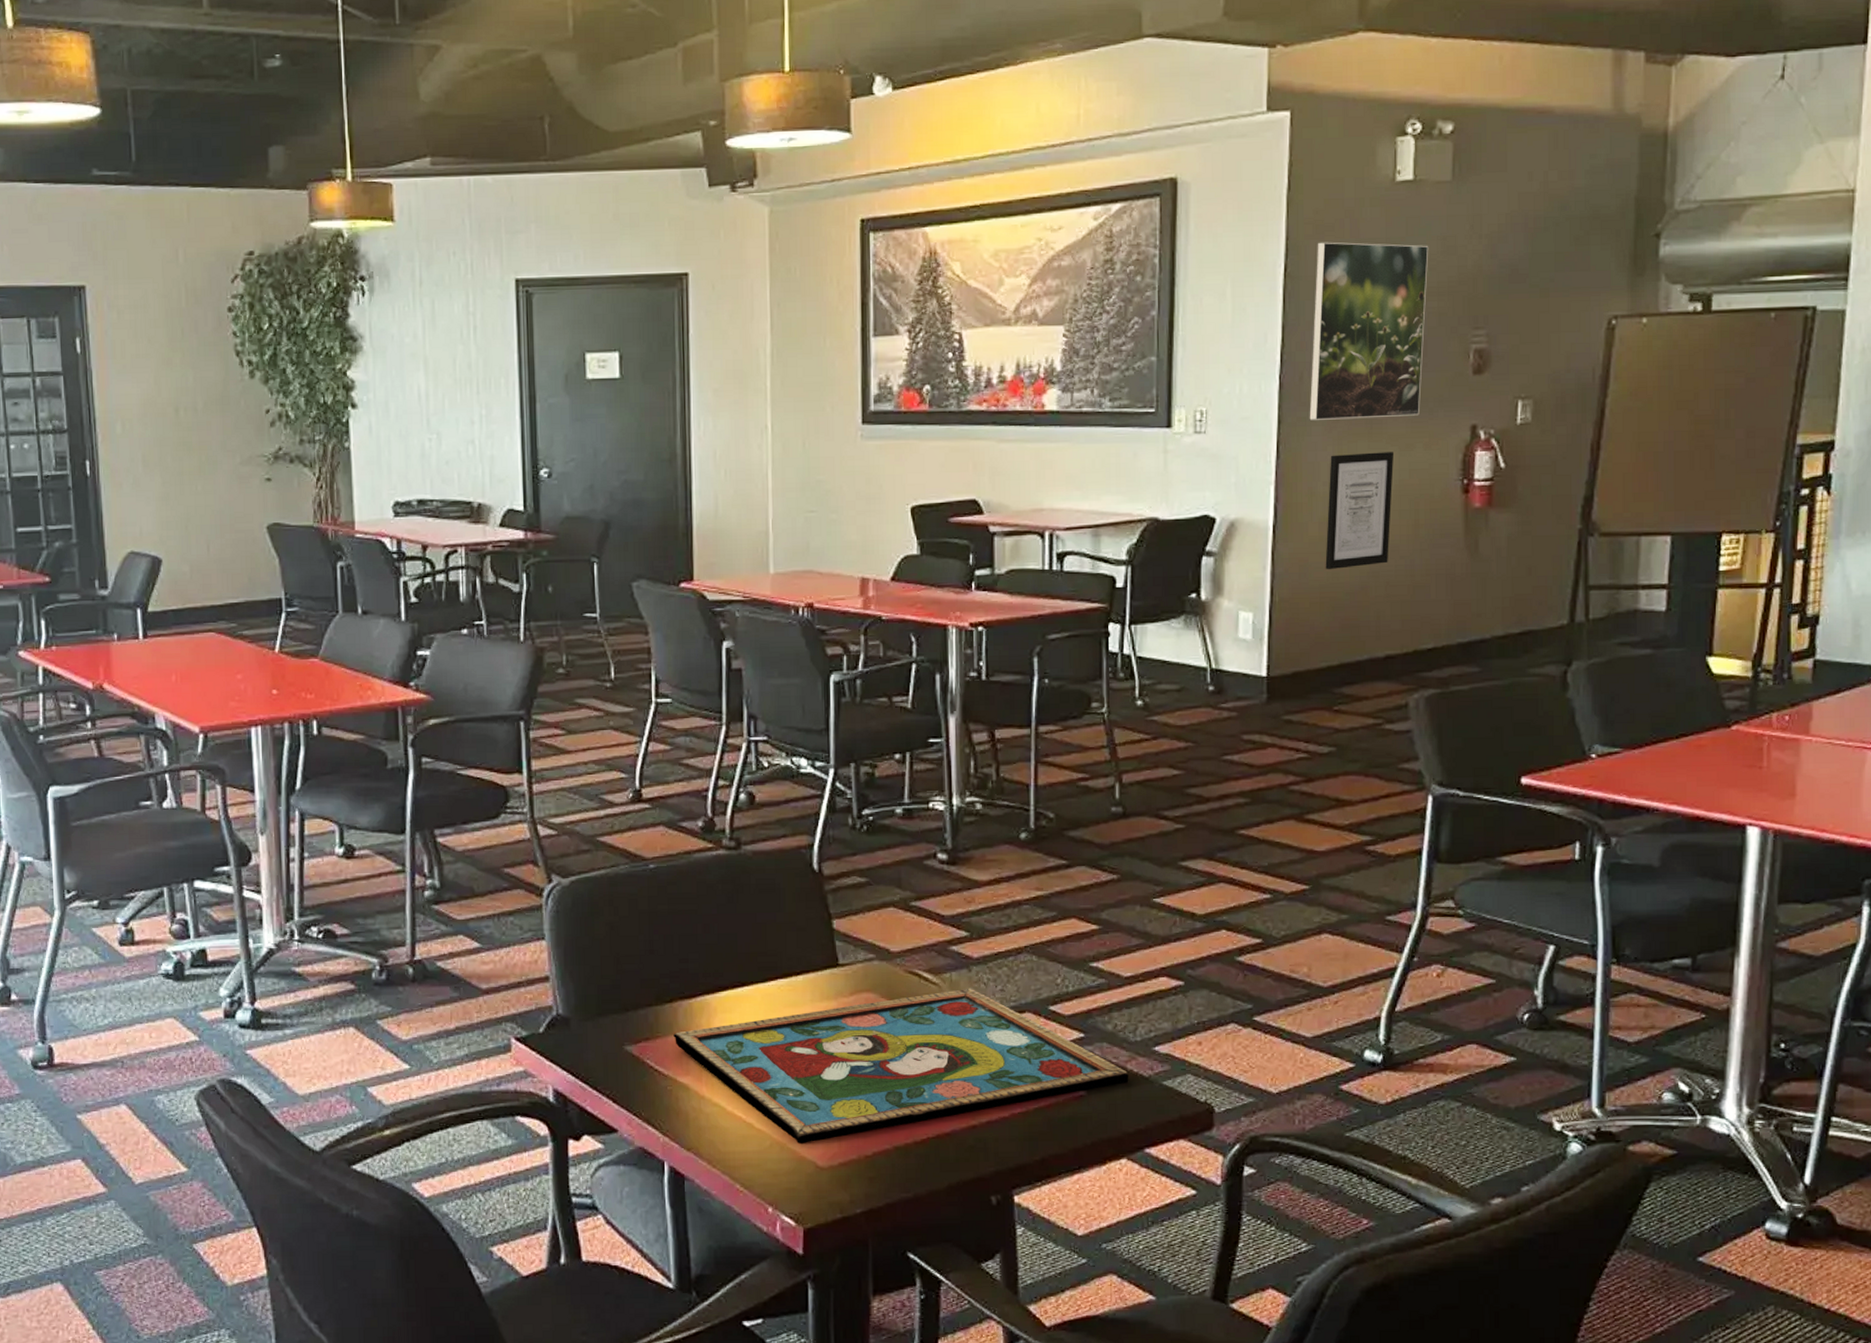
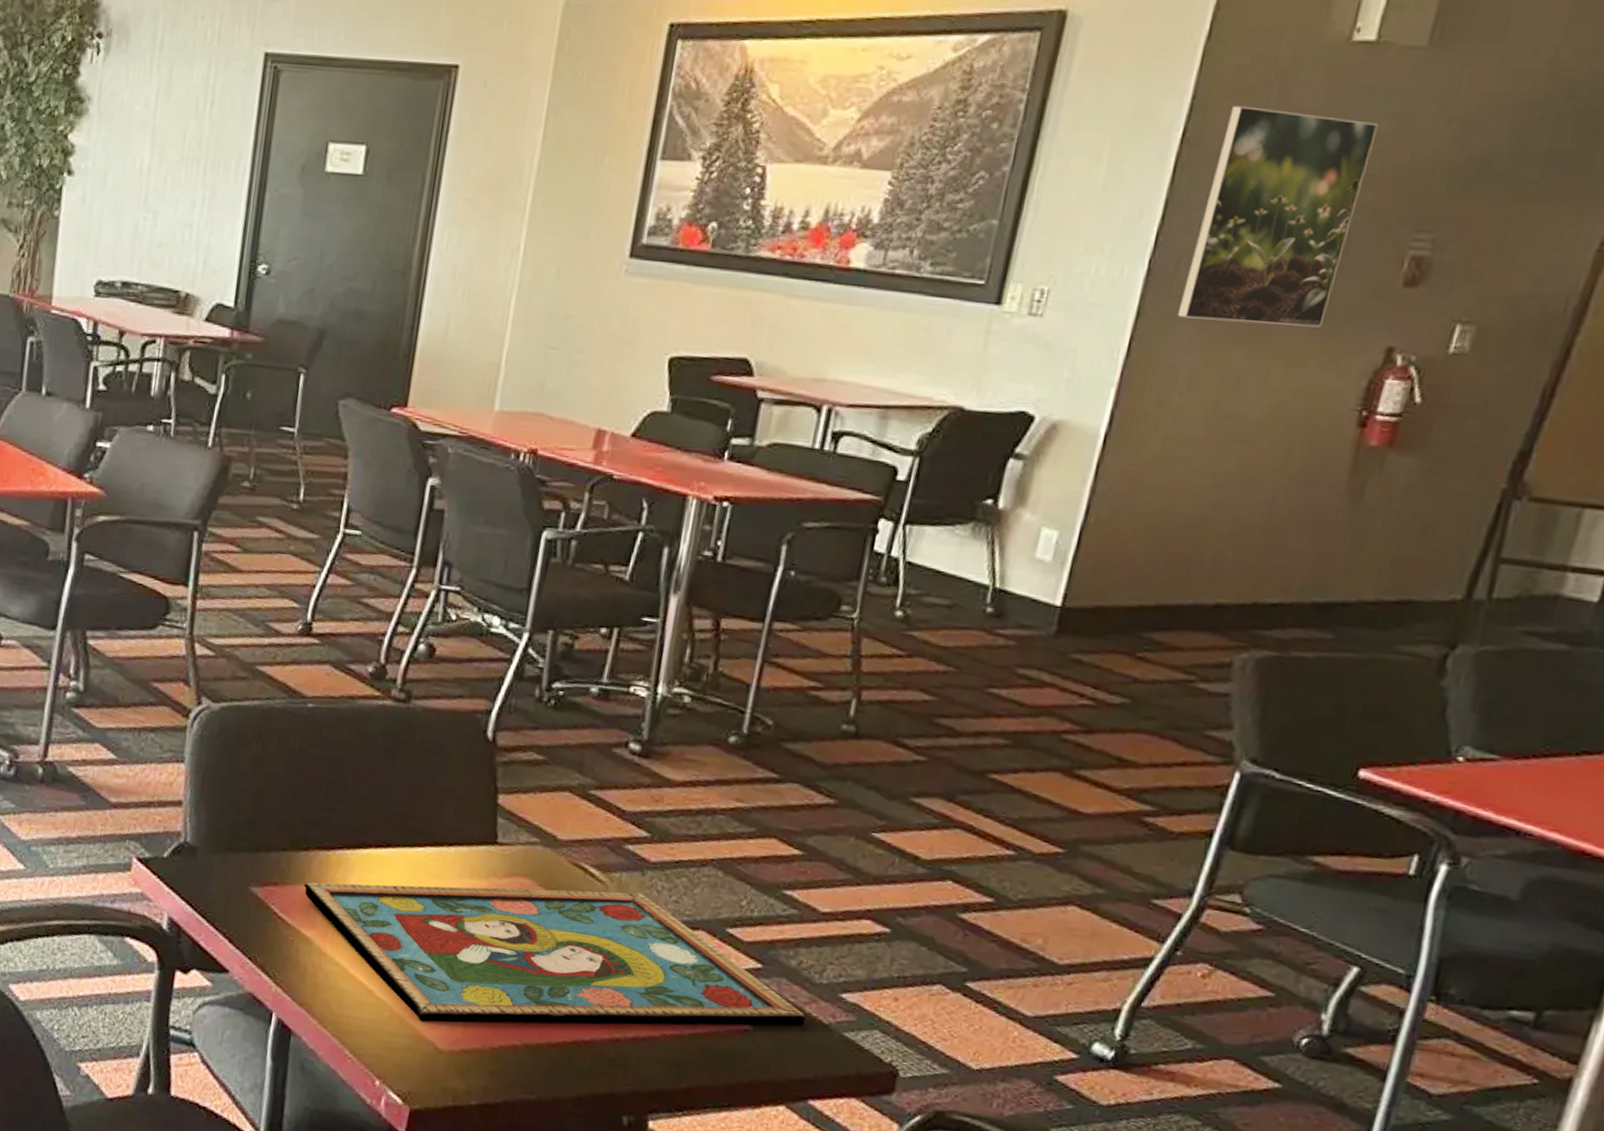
wall art: present [1325,452,1395,570] -> none [1160,361,1279,497]

